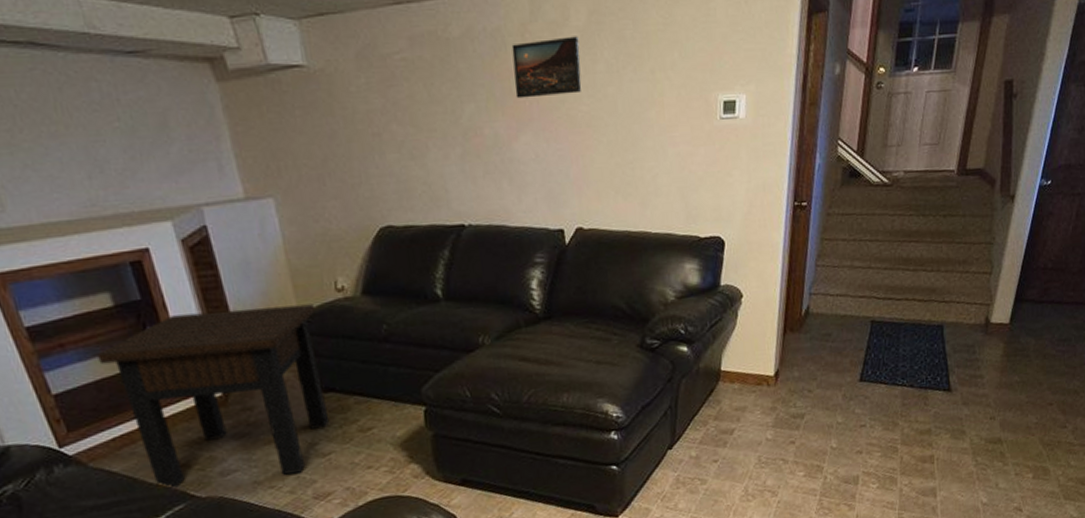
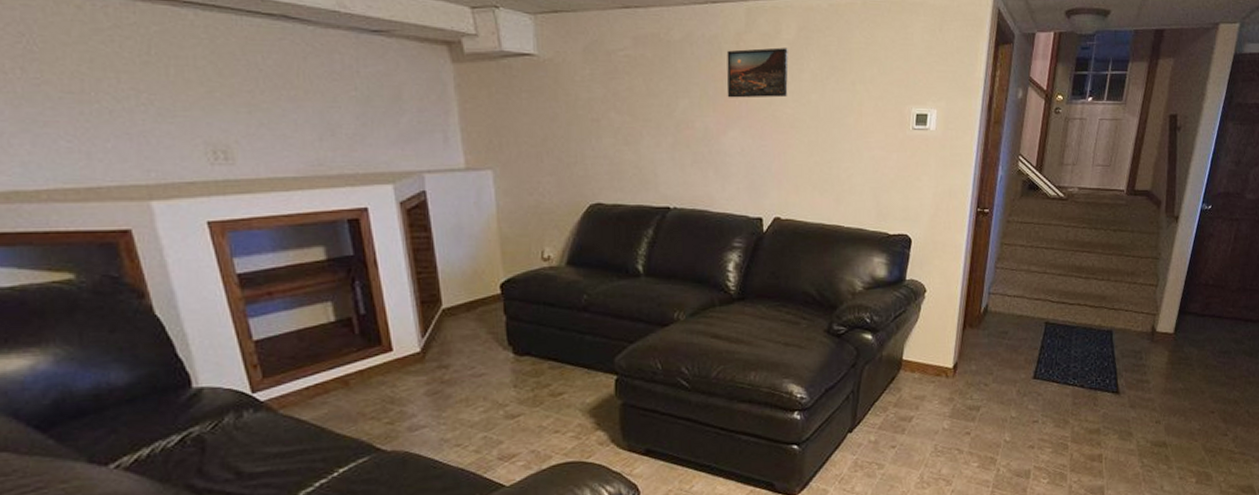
side table: present [97,304,330,489] -> none [303,270,523,441]

